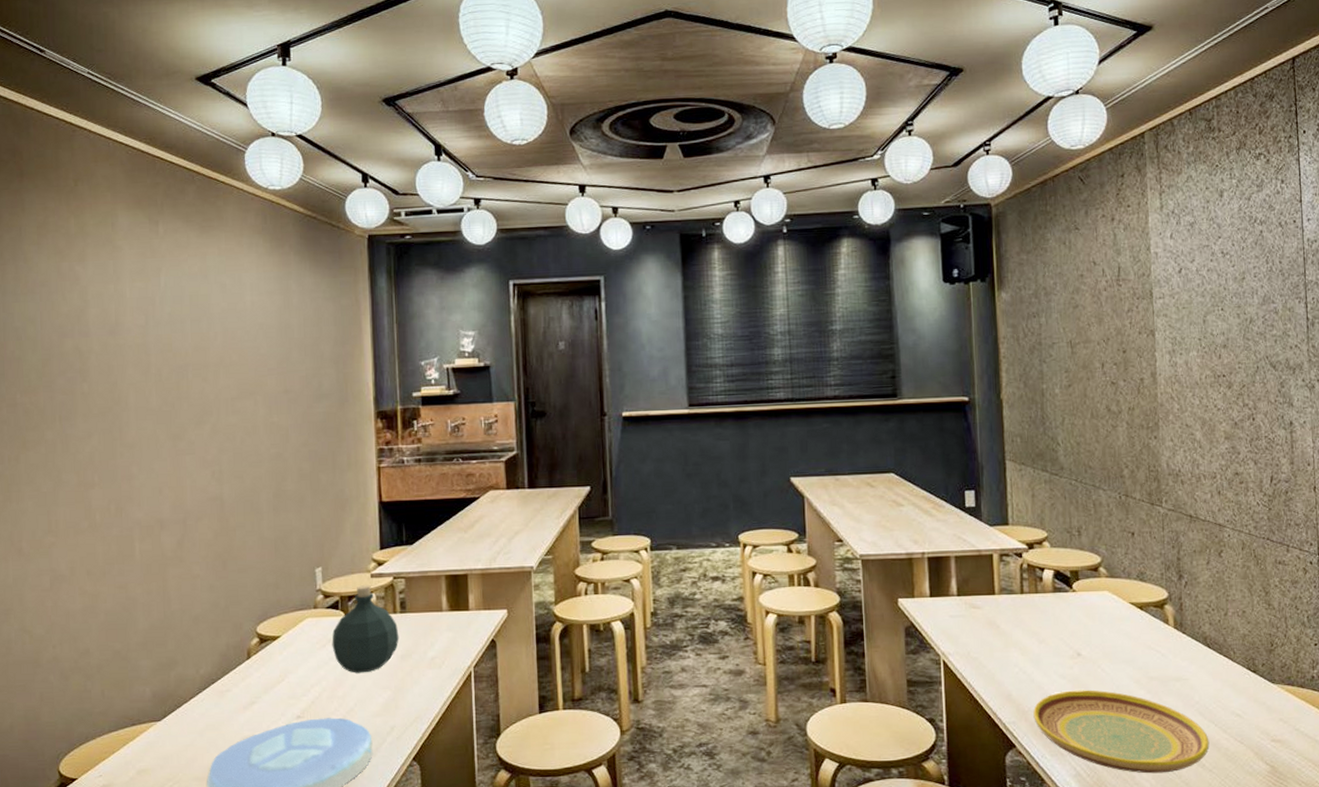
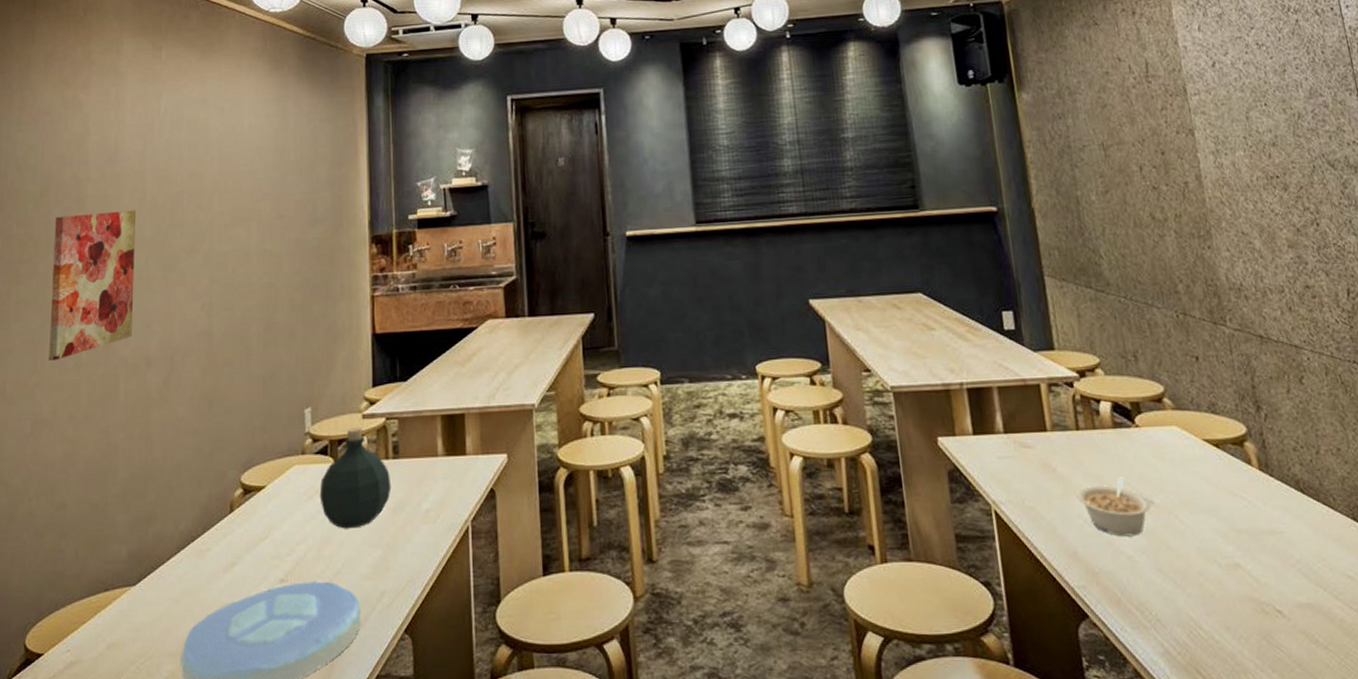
wall art: none [59,381,144,522] -> present [49,210,136,361]
legume: none [1015,633,1079,682] -> present [1076,477,1151,537]
plate: present [1033,690,1210,774] -> none [1105,546,1321,652]

